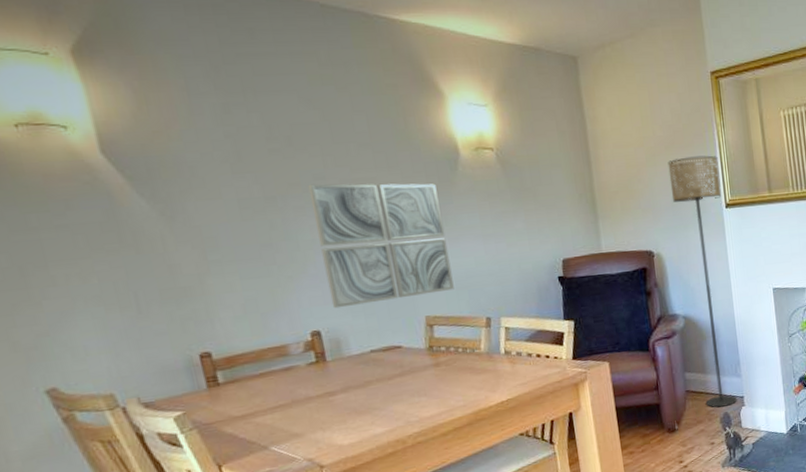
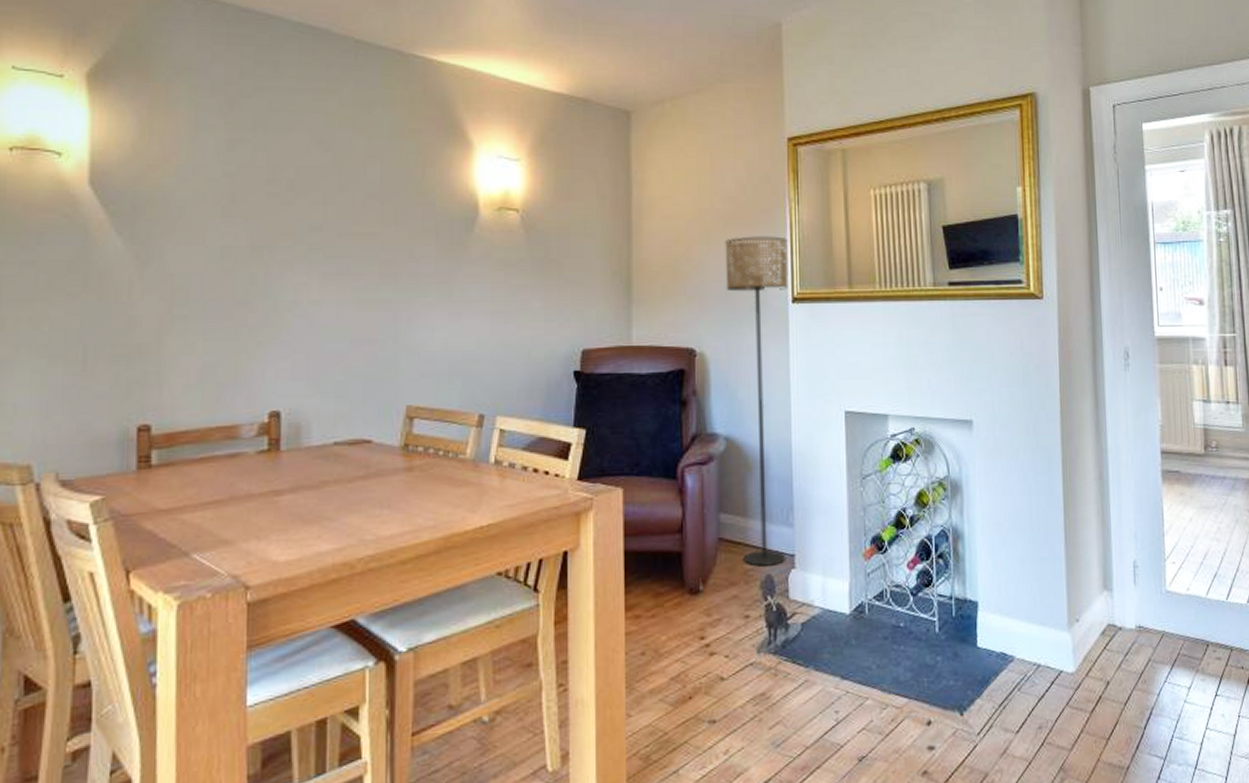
wall art: present [308,183,454,309] -> none [300,235,447,386]

